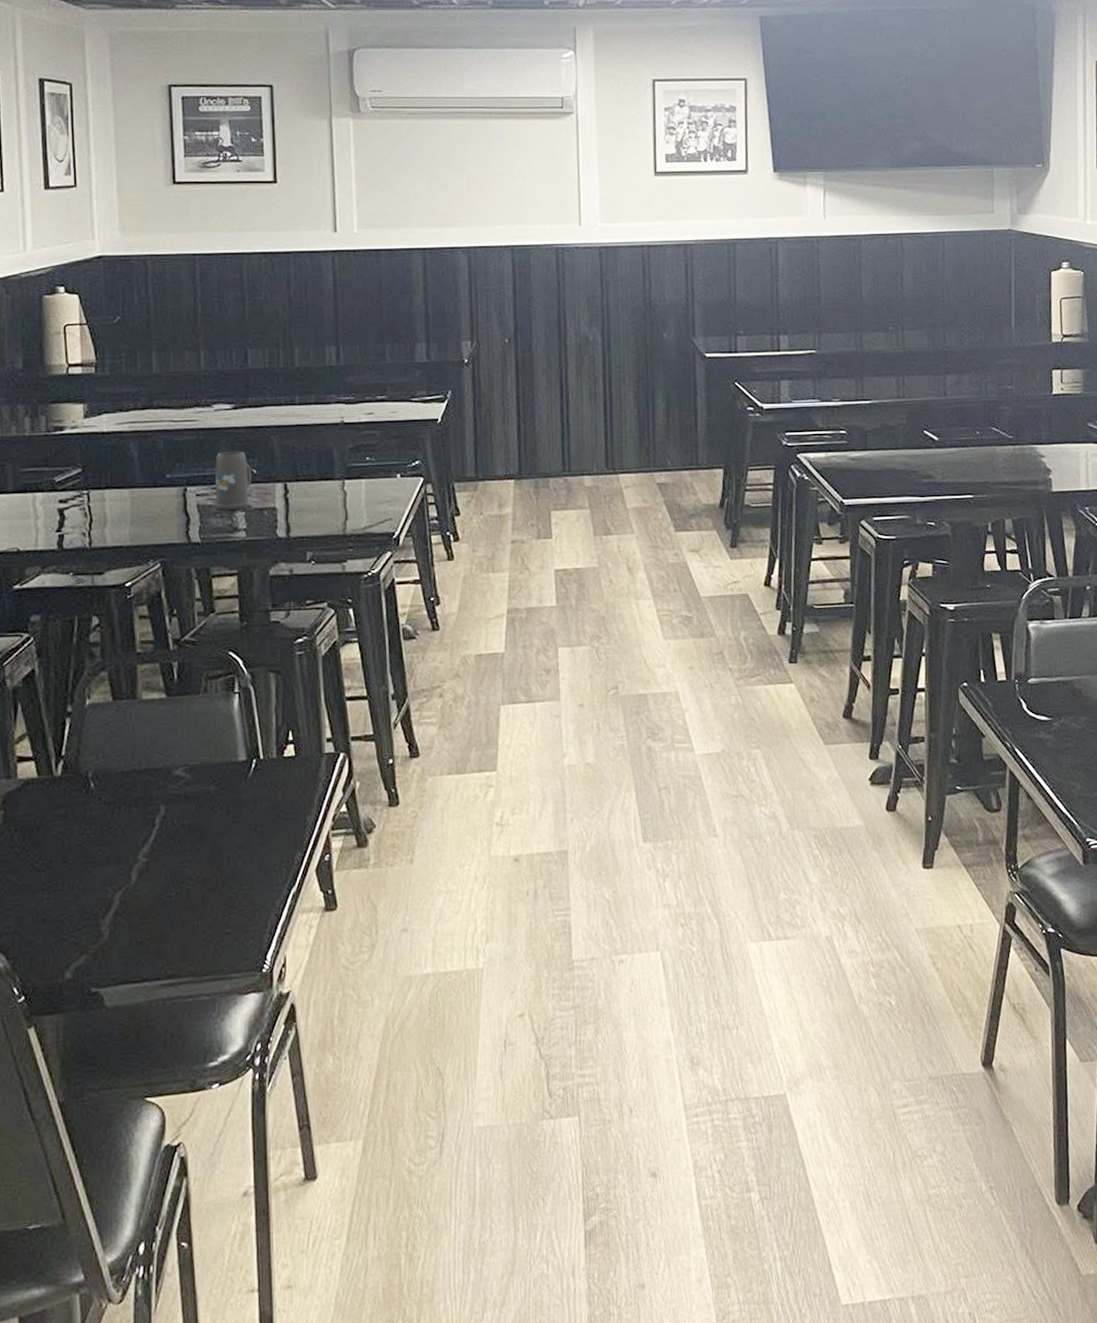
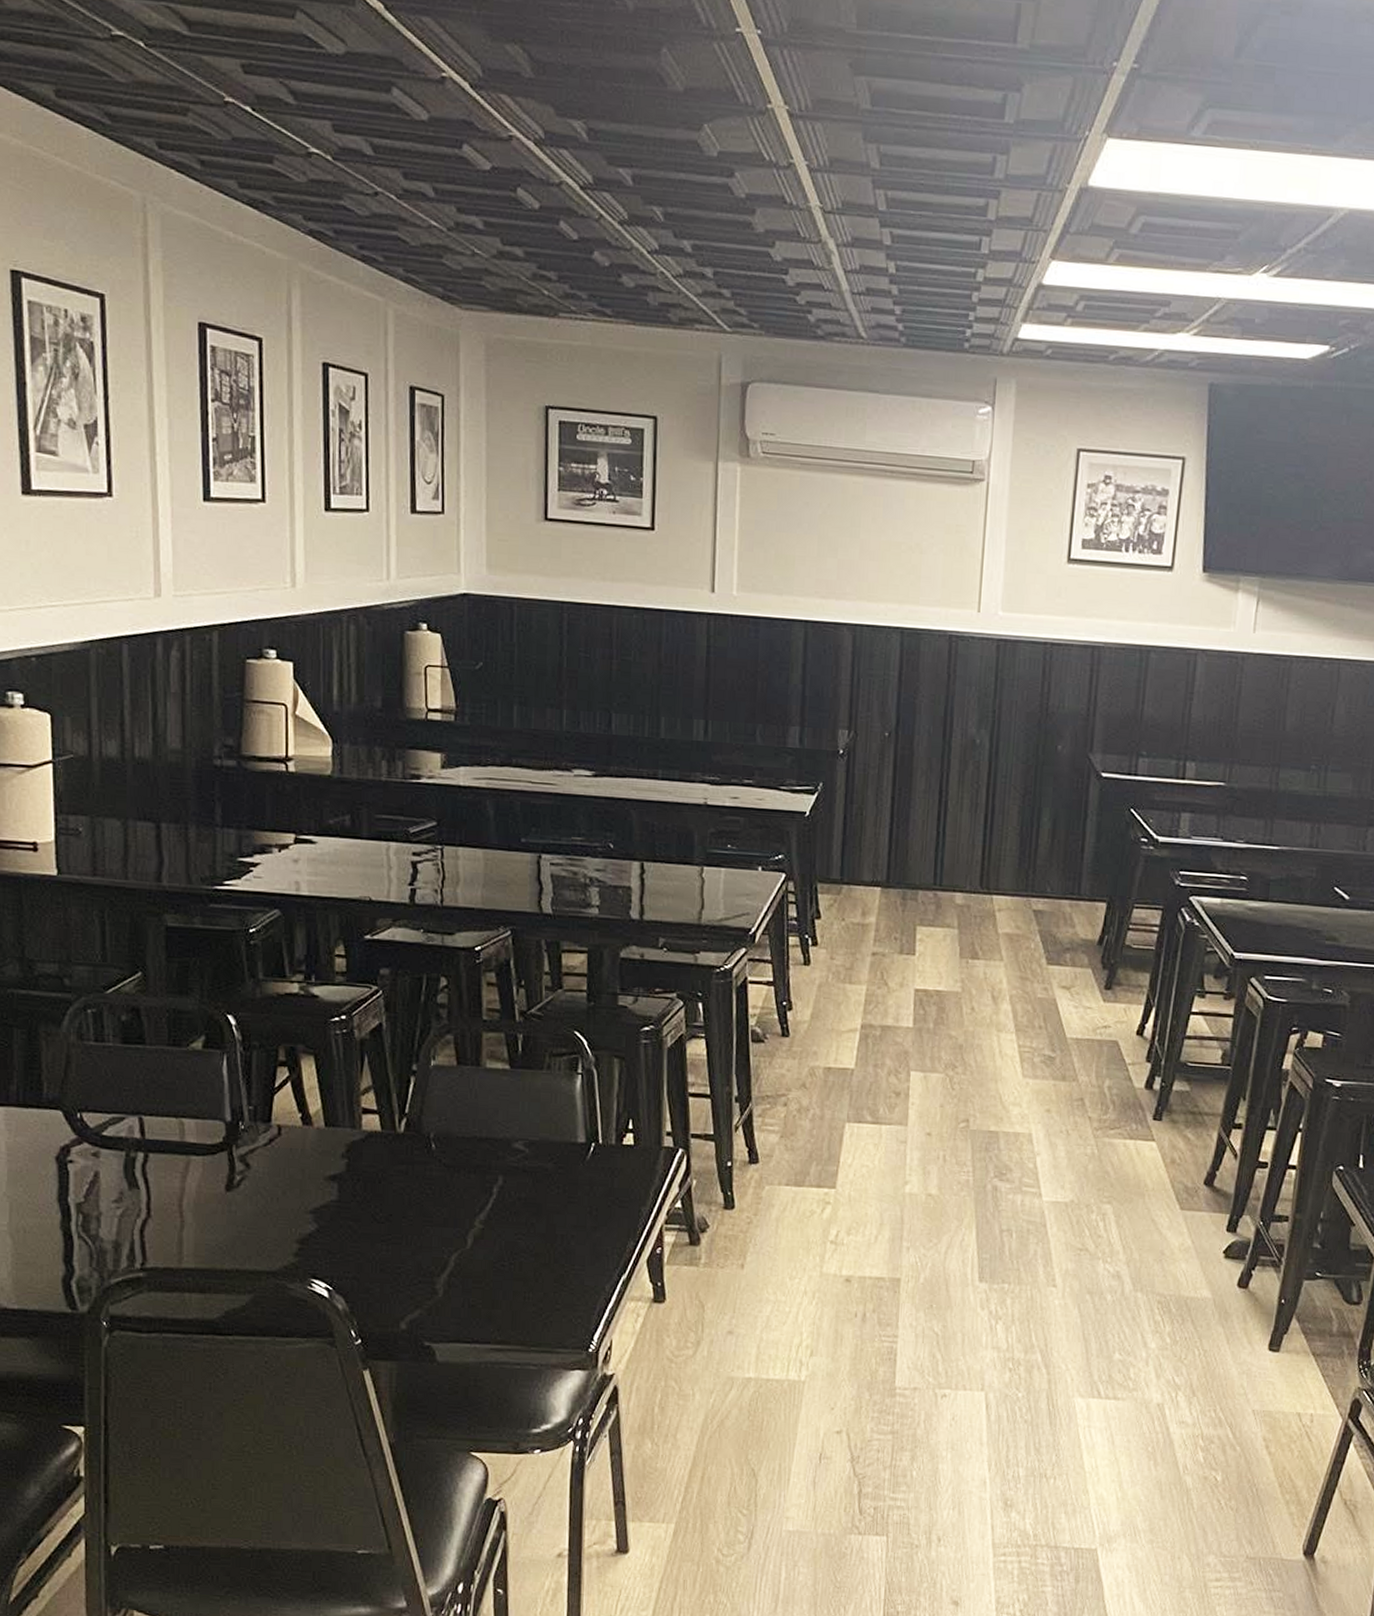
beer mug: present [215,451,252,511] -> none [568,821,609,885]

